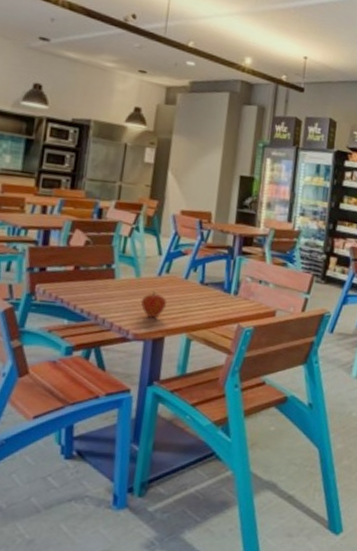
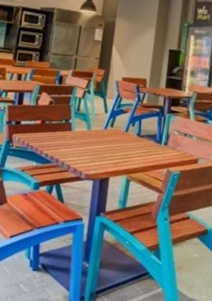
fruit: present [140,291,167,318] -> none [91,141,112,162]

